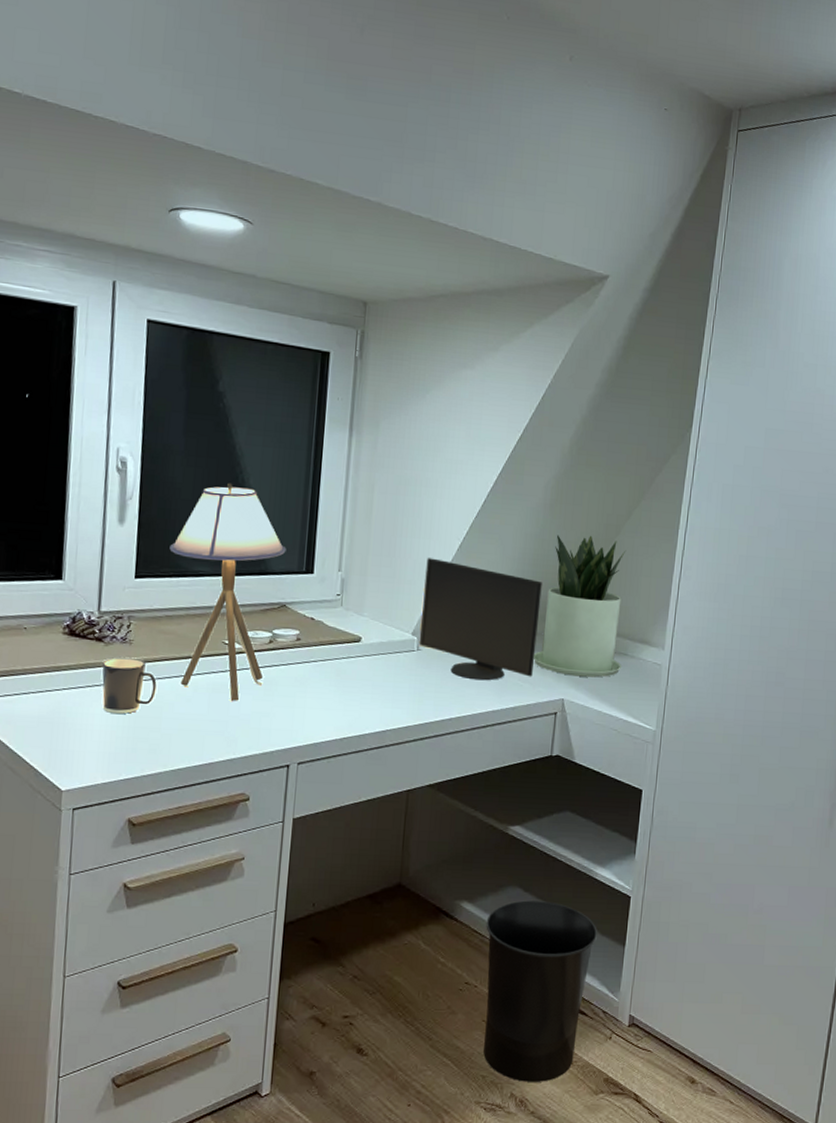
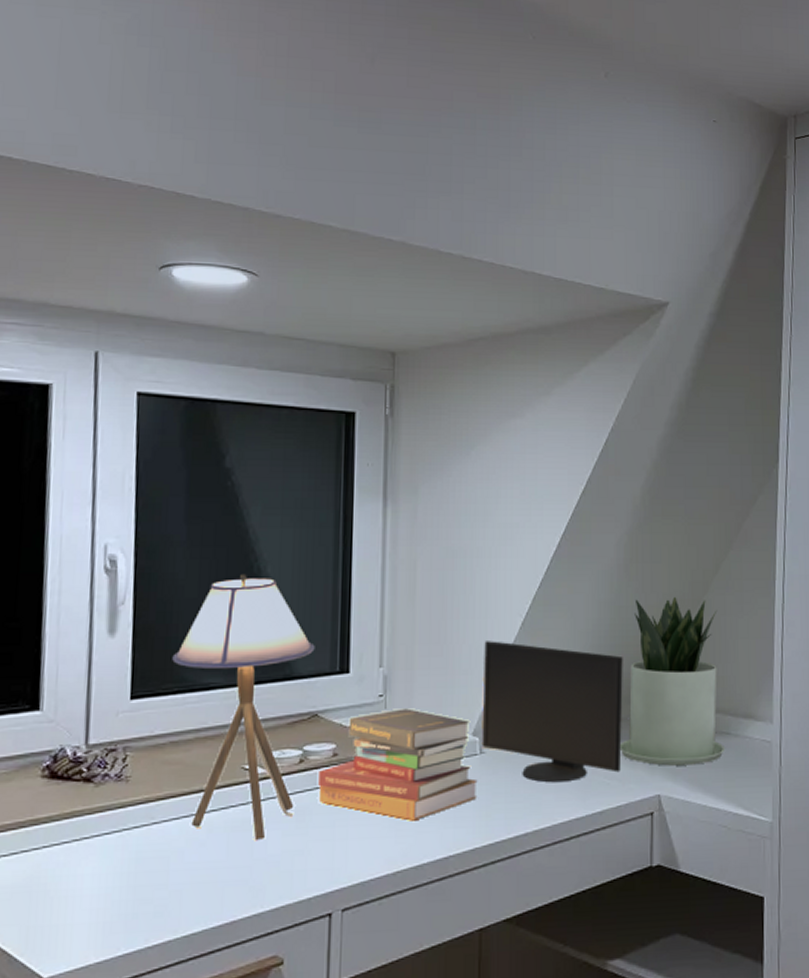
mug: present [101,658,157,715] -> none [91,799,162,872]
books: none [283,607,414,699] -> present [318,708,478,821]

